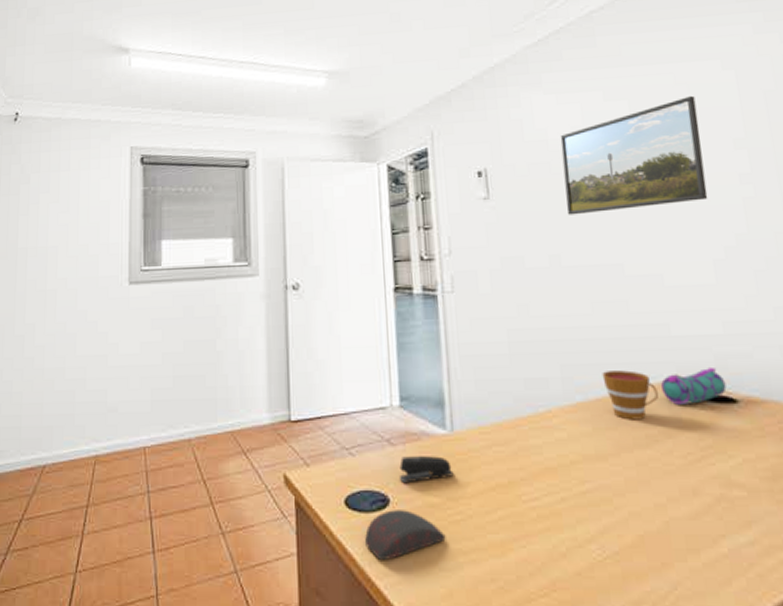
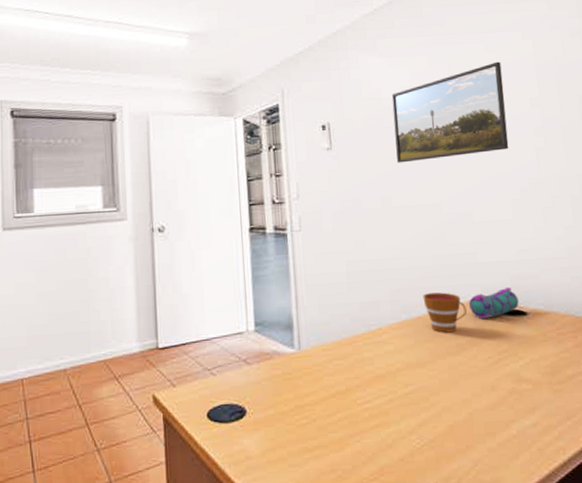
computer mouse: present [364,510,446,560] -> none [224,418,294,462]
stapler: present [399,456,454,484] -> none [254,371,301,396]

